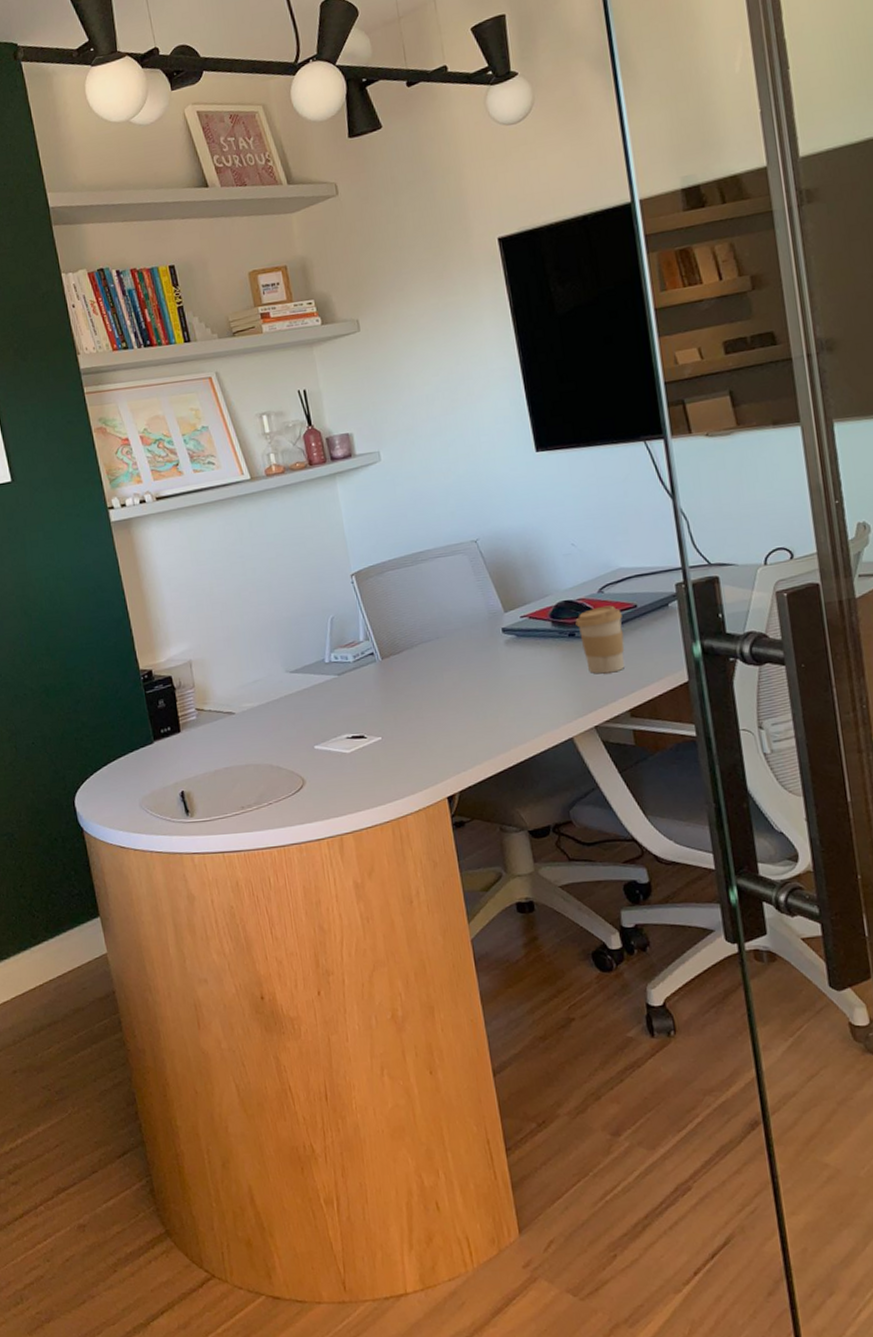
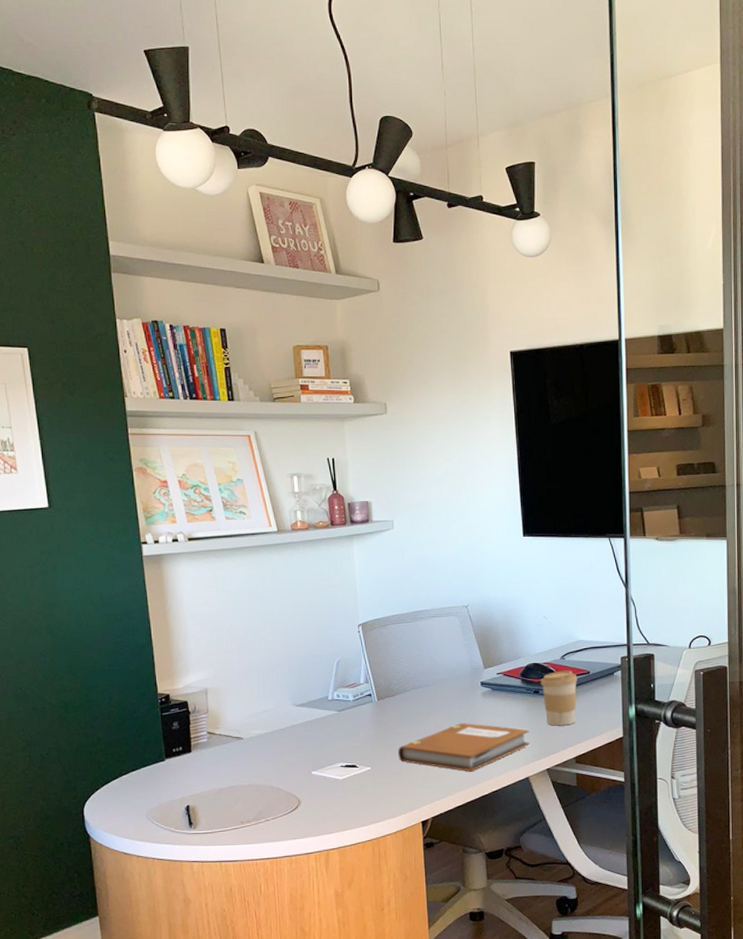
notebook: none [411,678,569,736] -> present [398,723,529,772]

